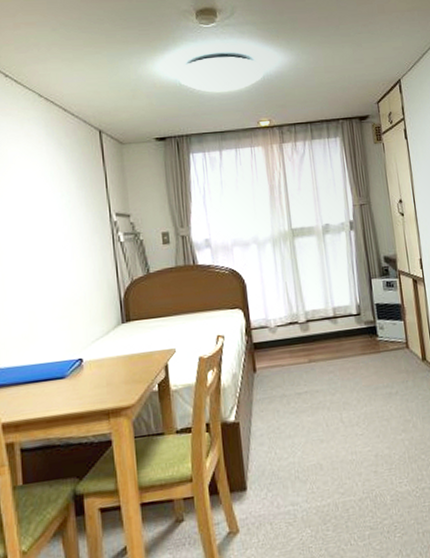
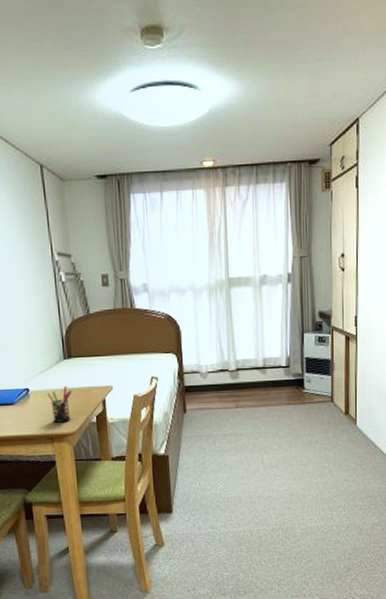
pen holder: none [103,353,130,395] -> present [47,386,71,423]

